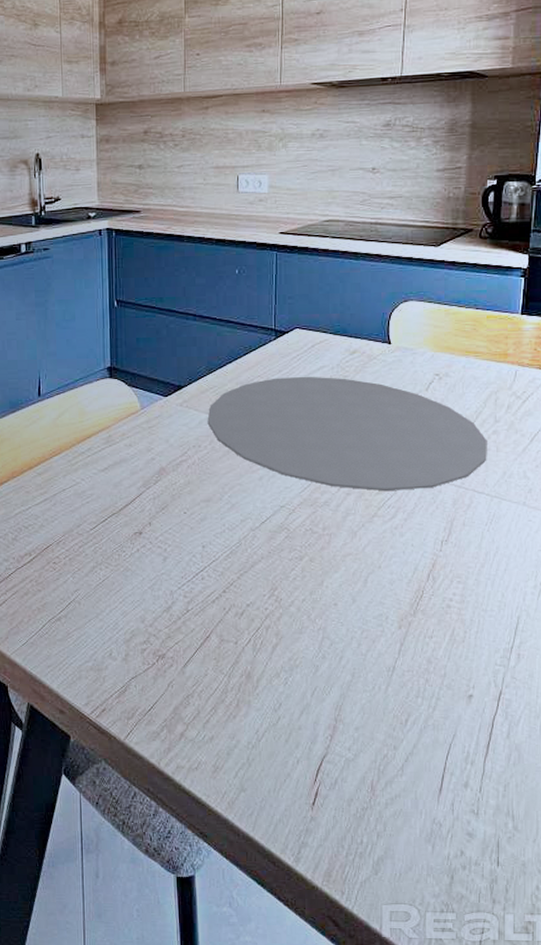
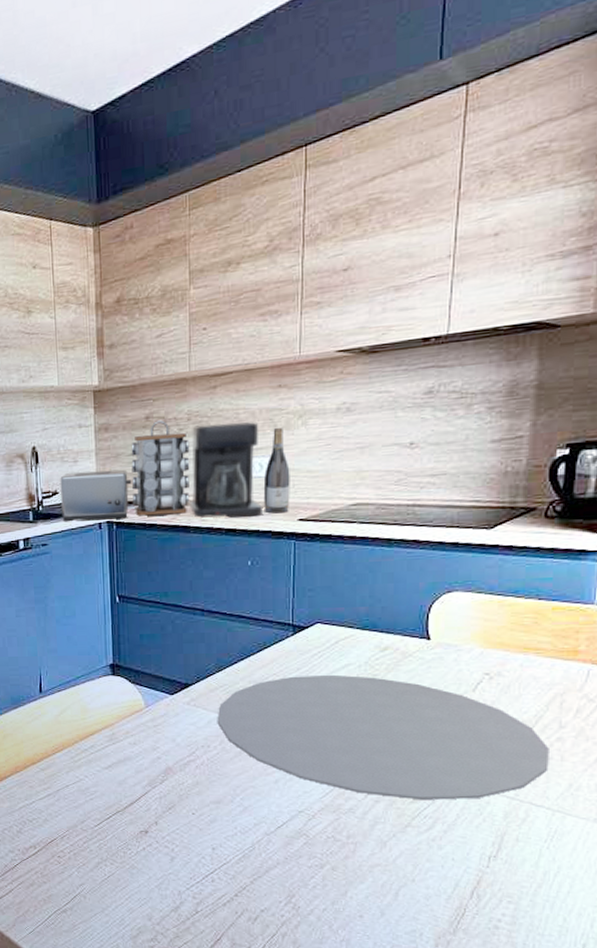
toaster: none [62,179,131,228] -> present [60,469,132,522]
spice rack: none [130,135,184,226] -> present [131,420,190,517]
coffee maker: none [184,141,248,229] -> present [190,422,262,519]
wine bottle: none [249,147,273,226] -> present [263,427,290,514]

